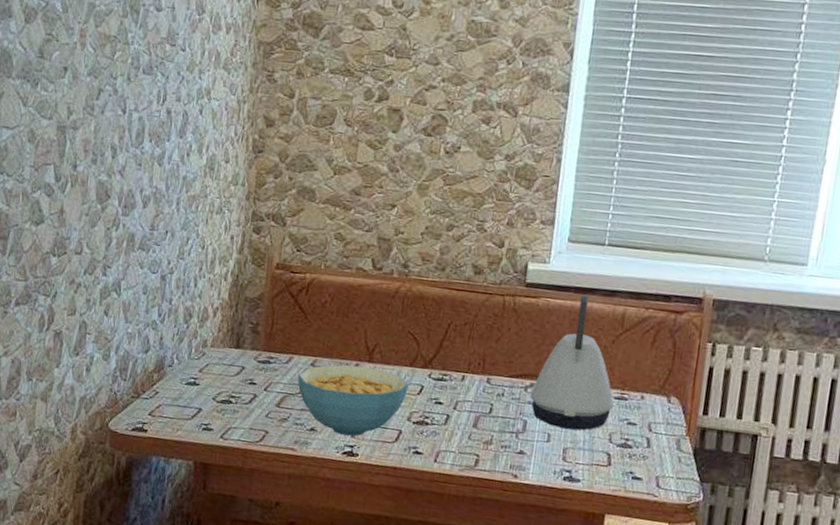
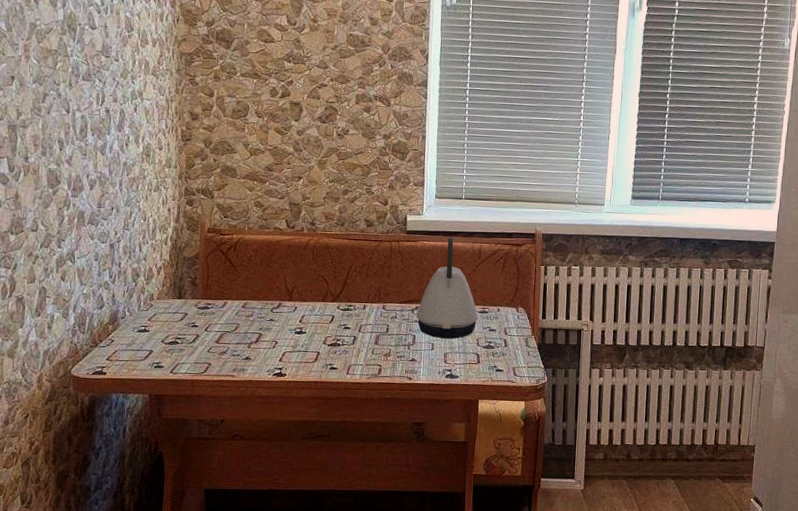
cereal bowl: present [297,364,409,437] -> none [232,304,322,361]

